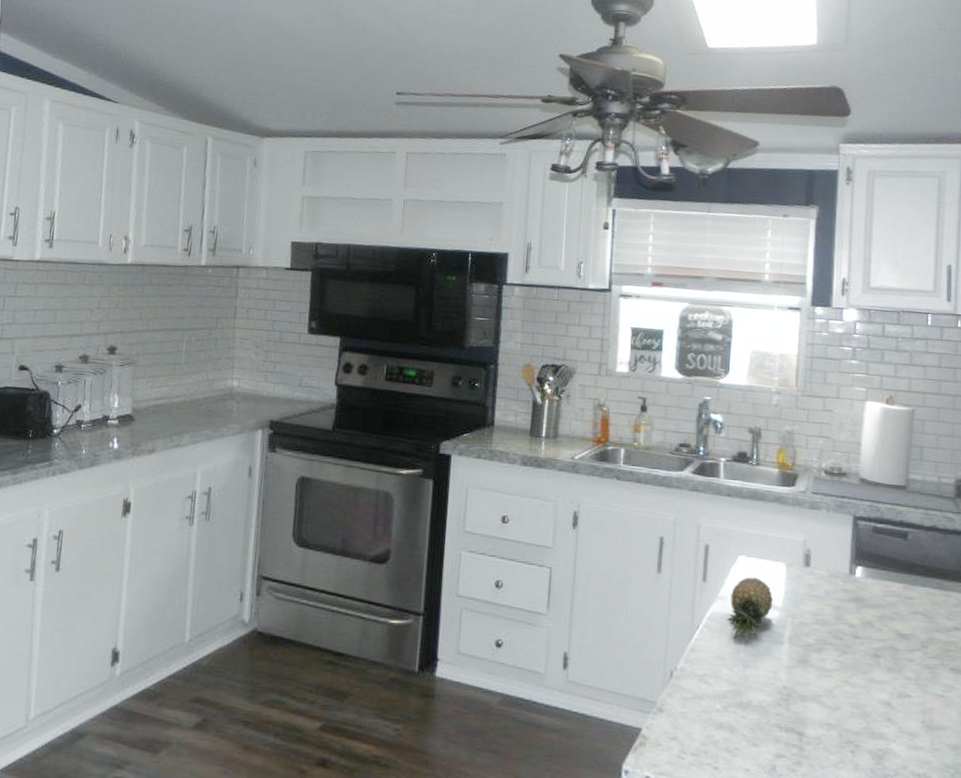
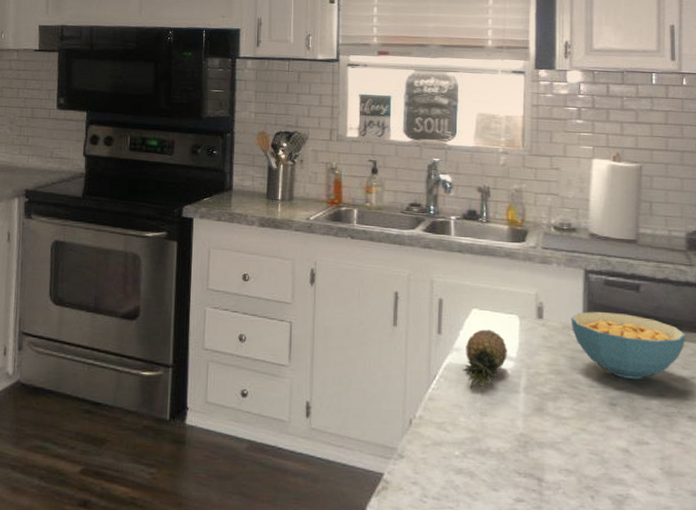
cereal bowl: none [838,559,951,630] -> present [571,311,685,379]

